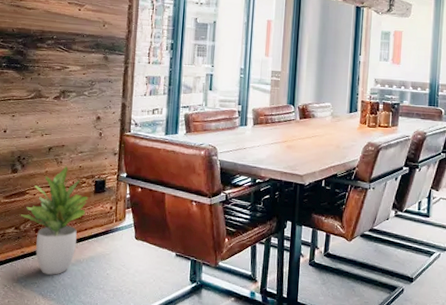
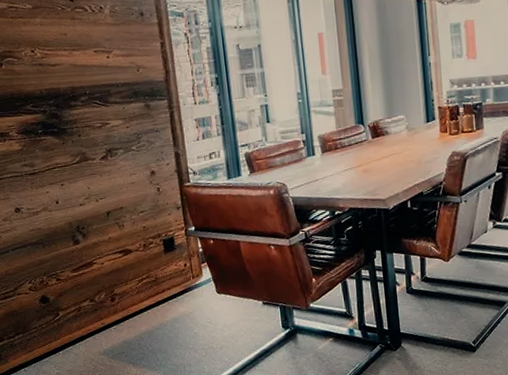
potted plant: present [21,165,88,275] -> none [93,228,160,343]

